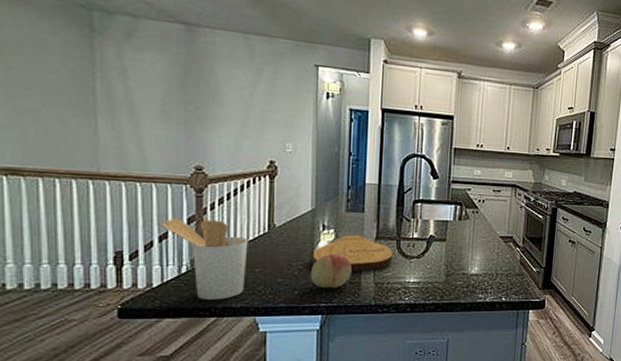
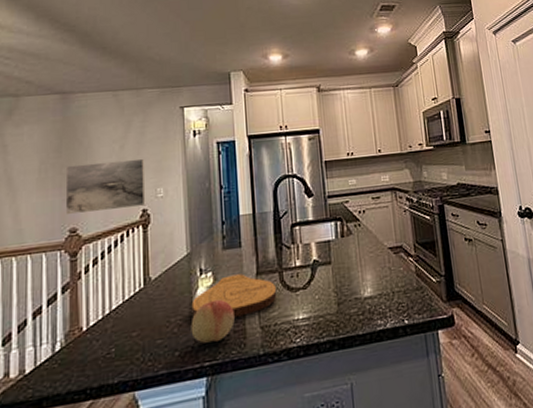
utensil holder: present [161,218,248,300] -> none [35,283,124,381]
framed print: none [190,103,275,157] -> present [65,158,146,216]

